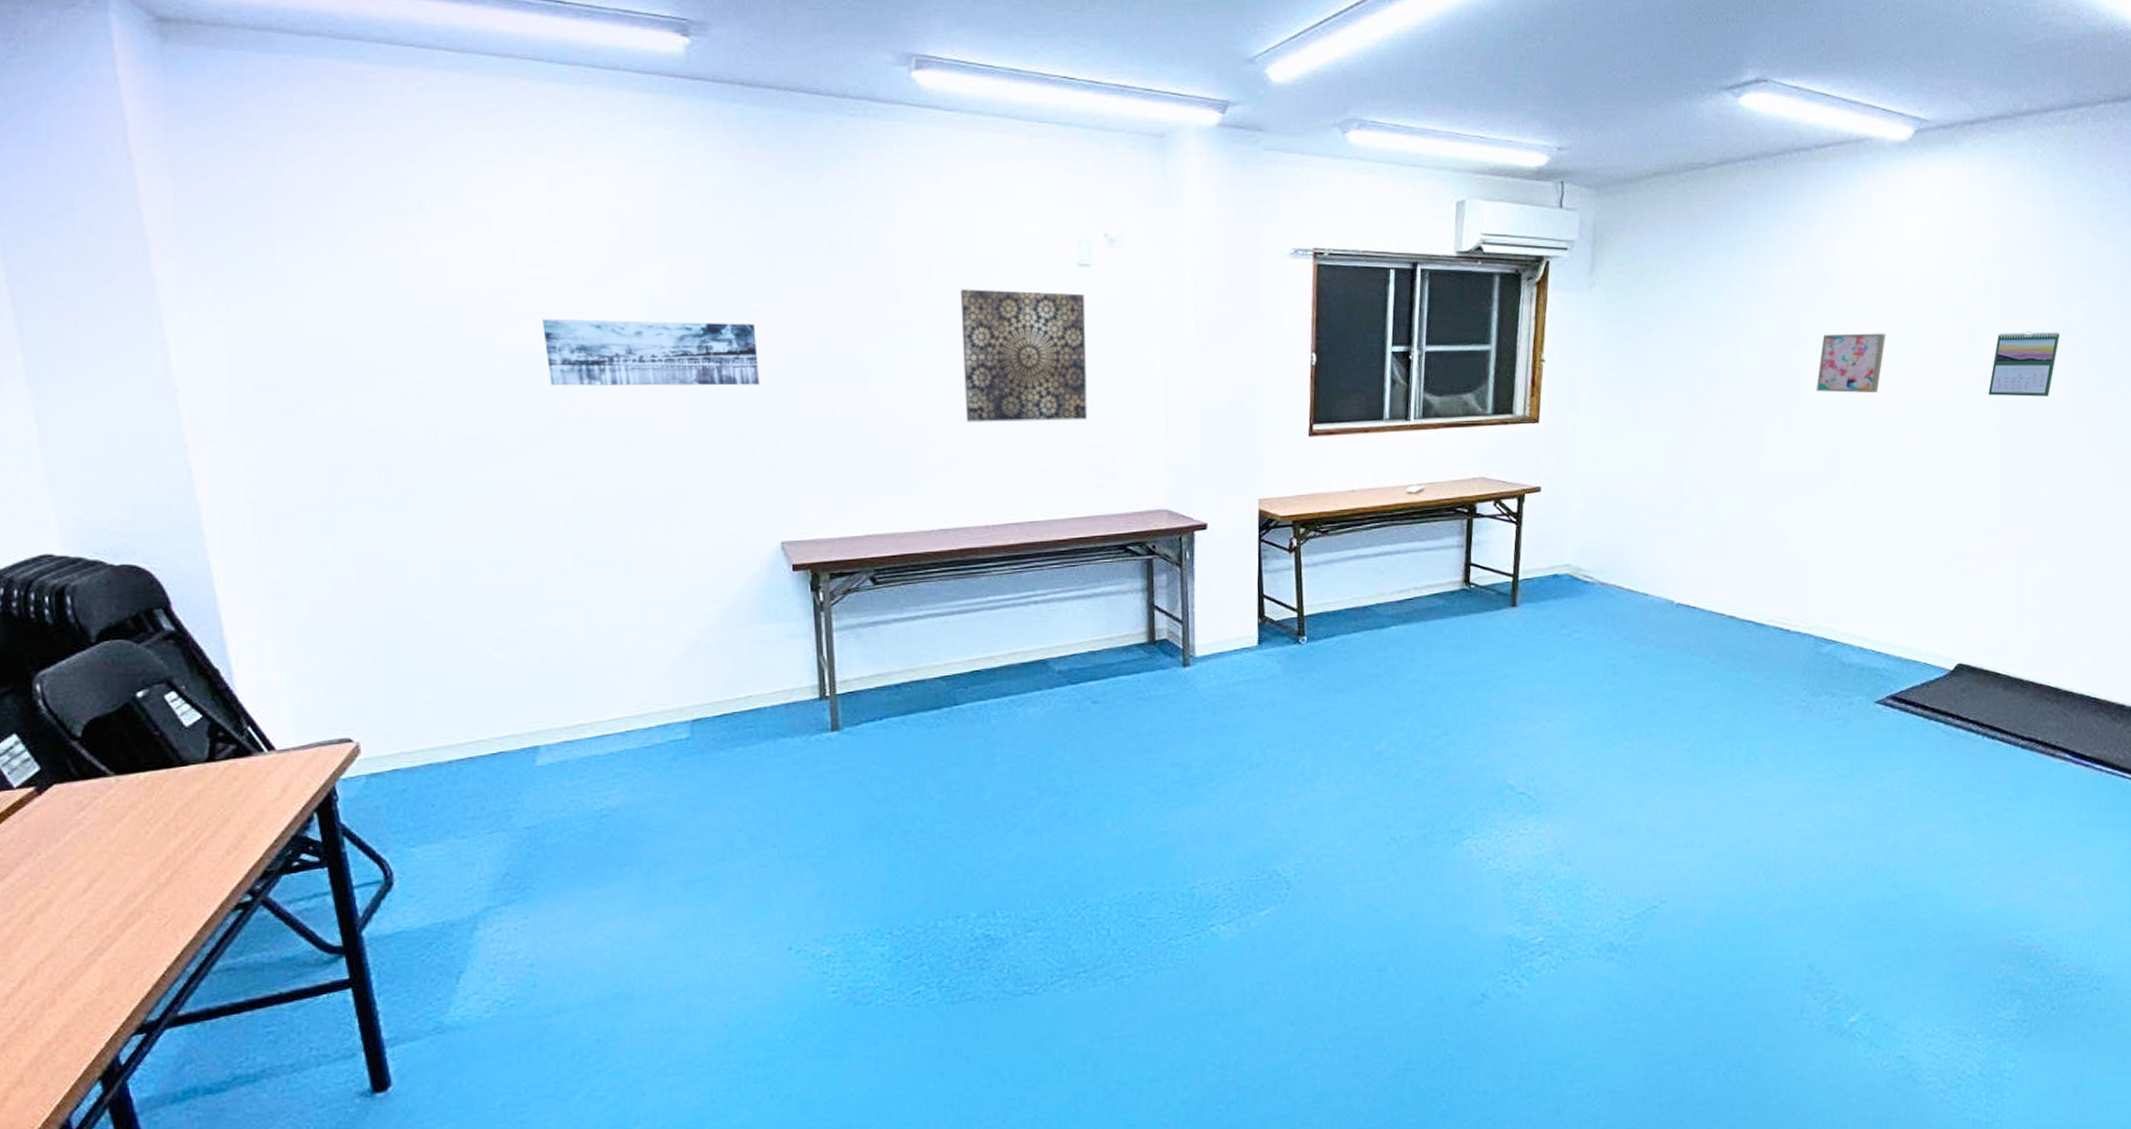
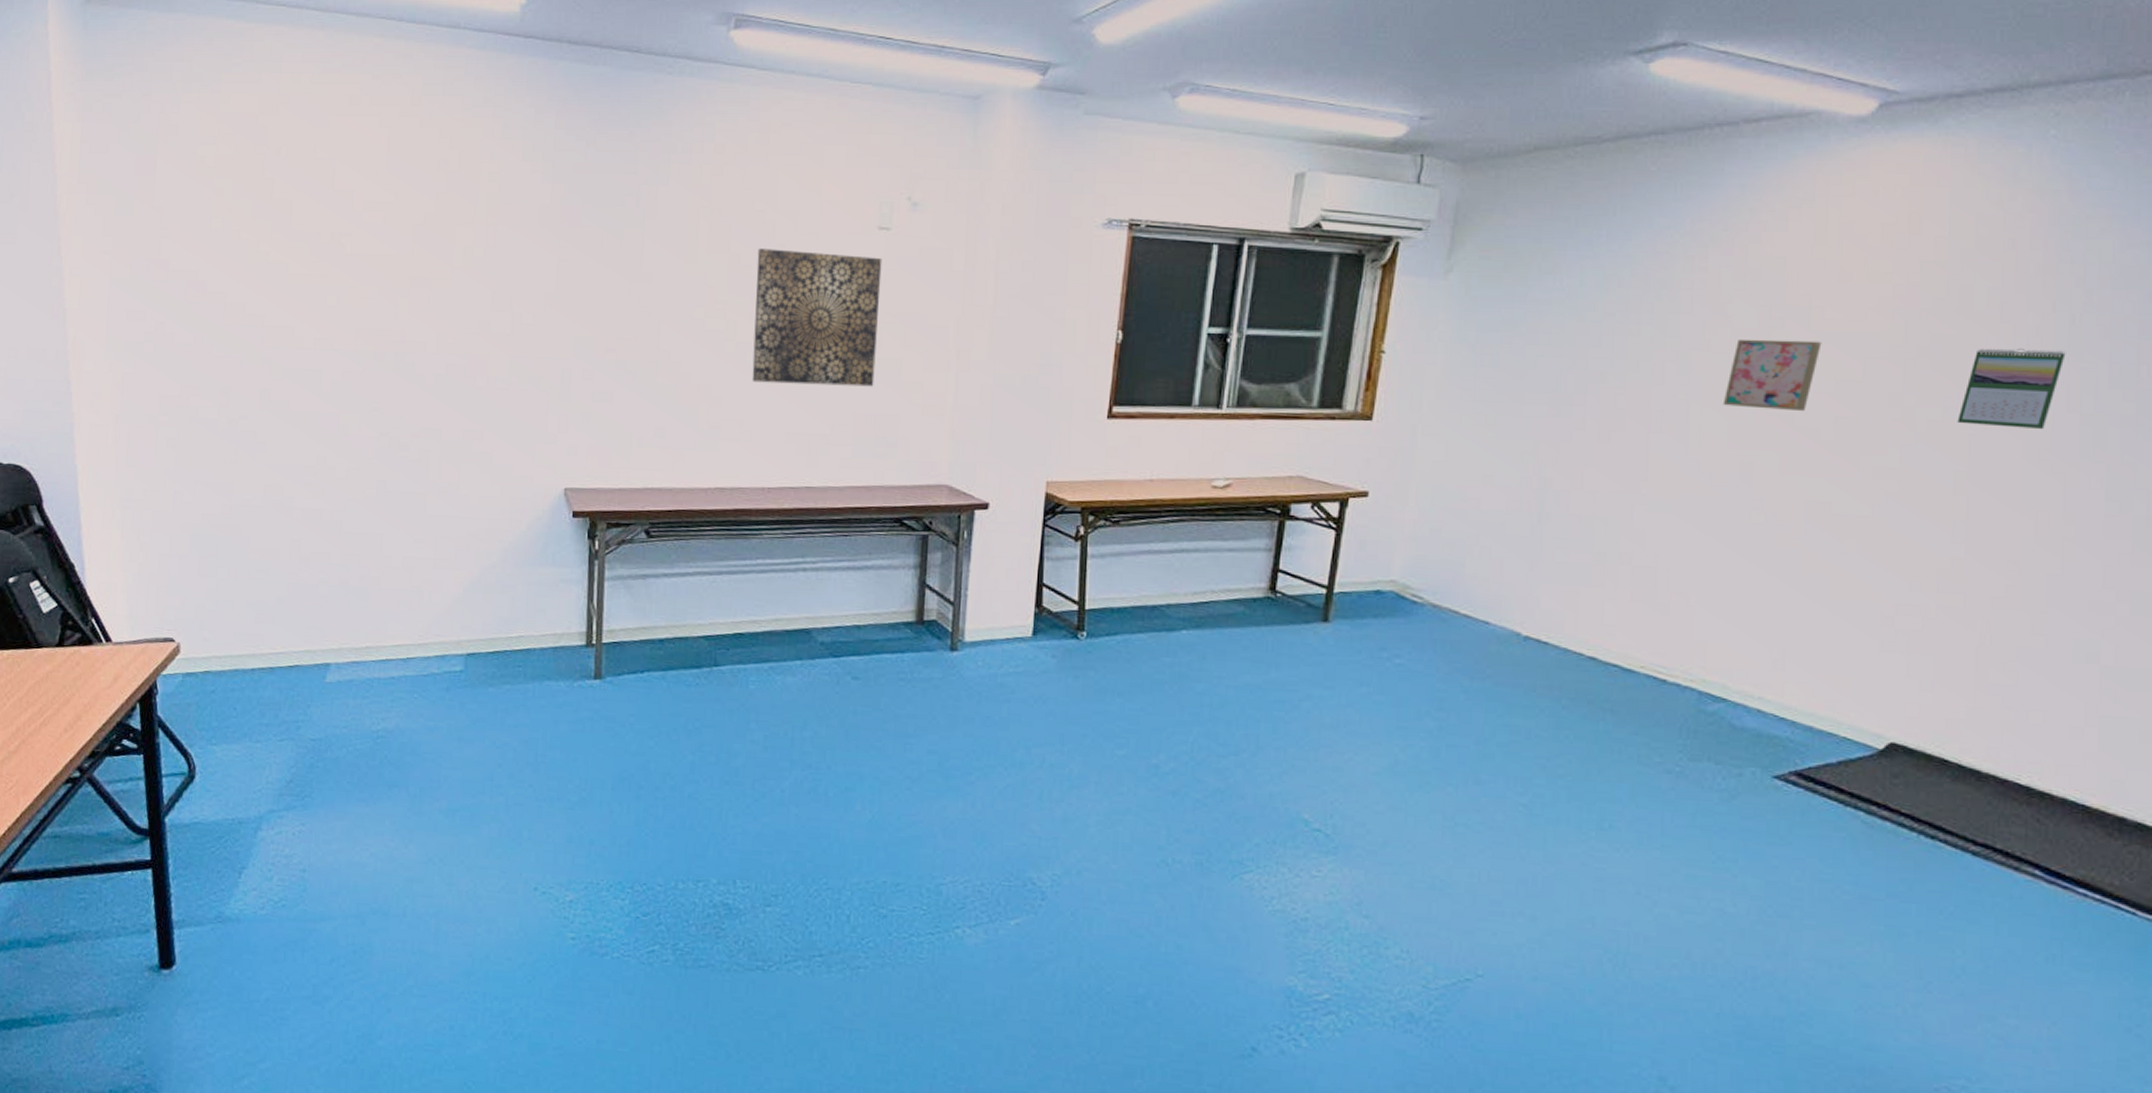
wall art: present [543,318,760,386] -> none [370,261,560,334]

